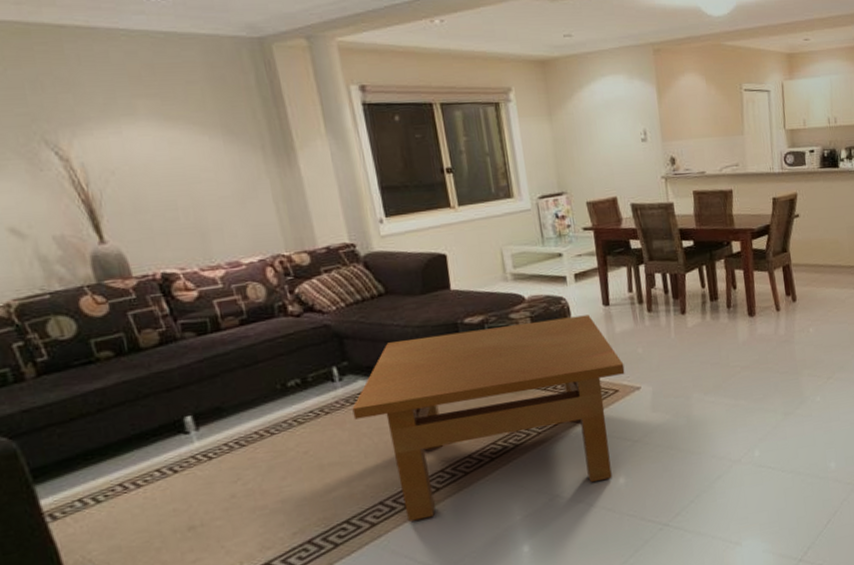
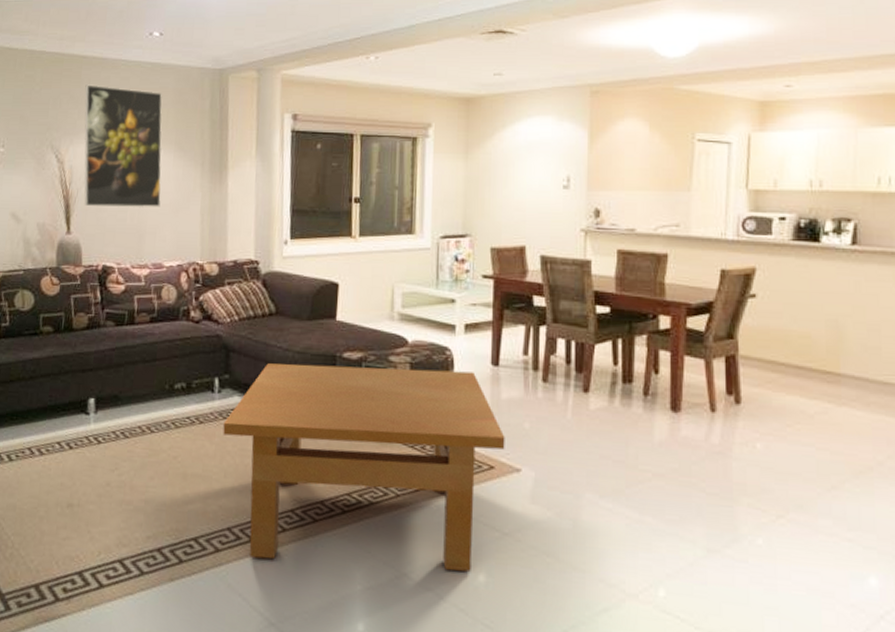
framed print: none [74,61,221,209] -> present [83,84,163,208]

